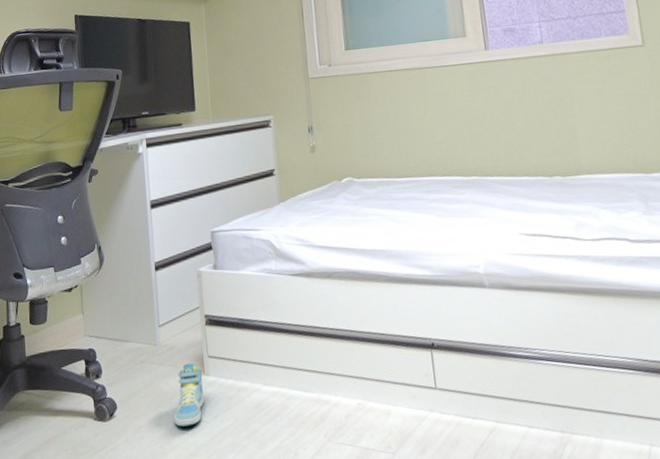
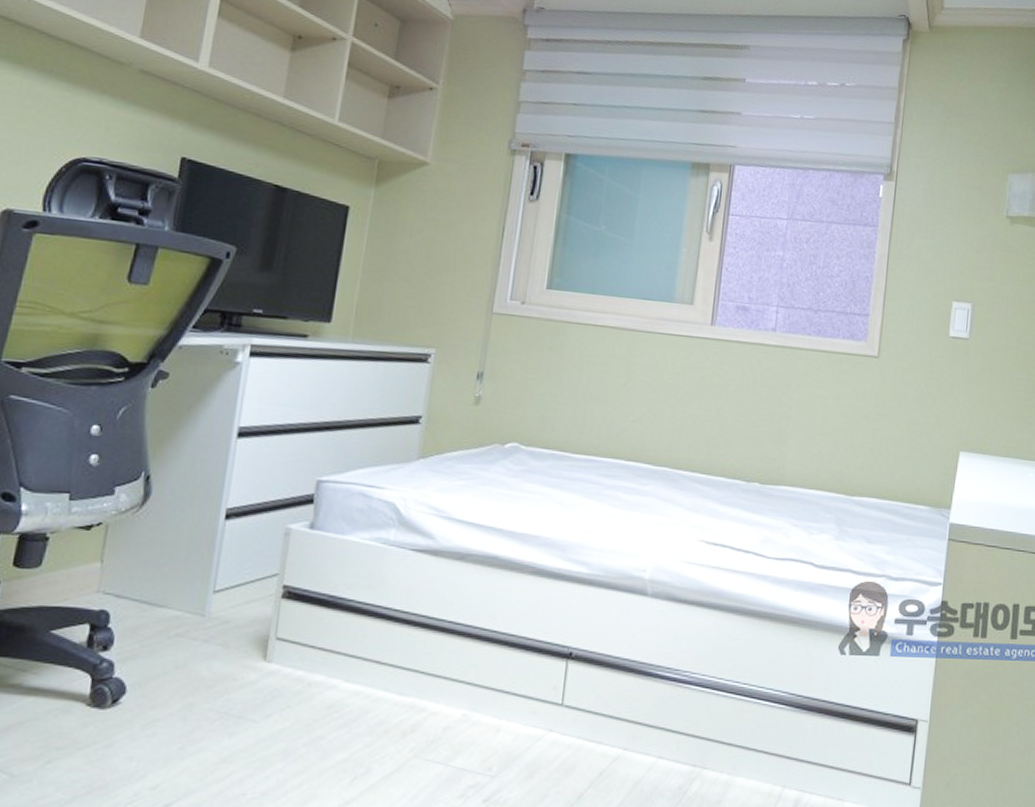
sneaker: present [174,363,205,427] -> none [208,644,264,724]

